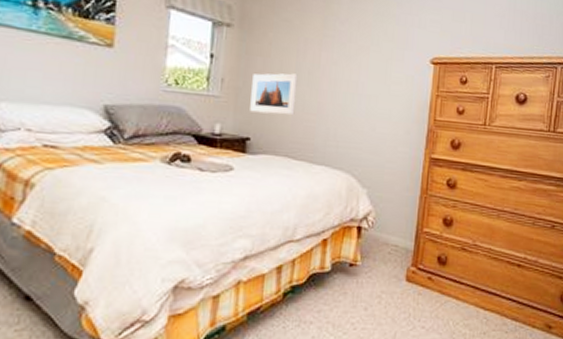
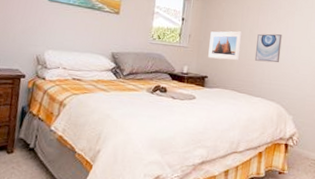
wall art: none [315,77,353,118] -> present [254,33,282,63]

